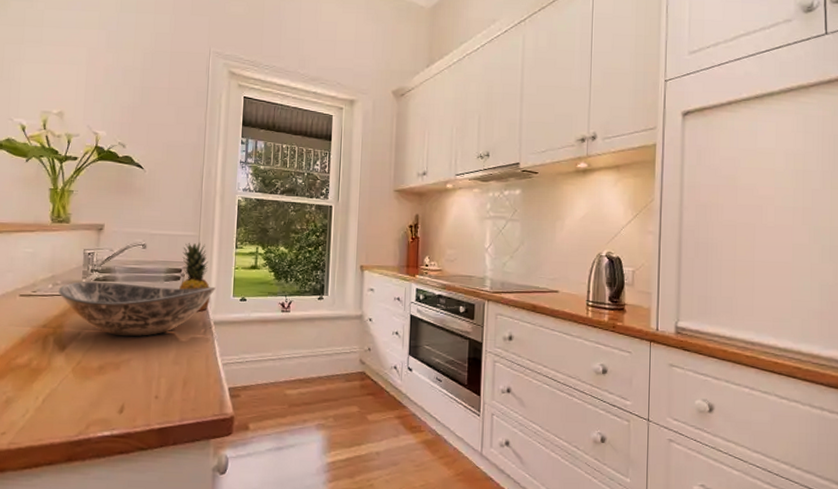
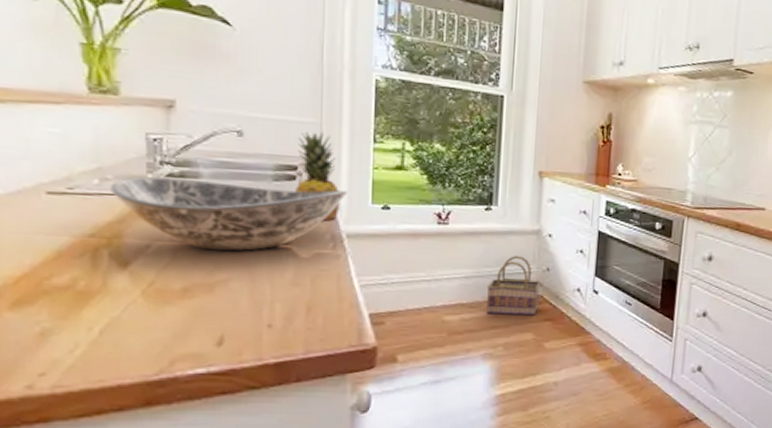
basket: none [319,338,363,391] -> present [486,256,540,316]

